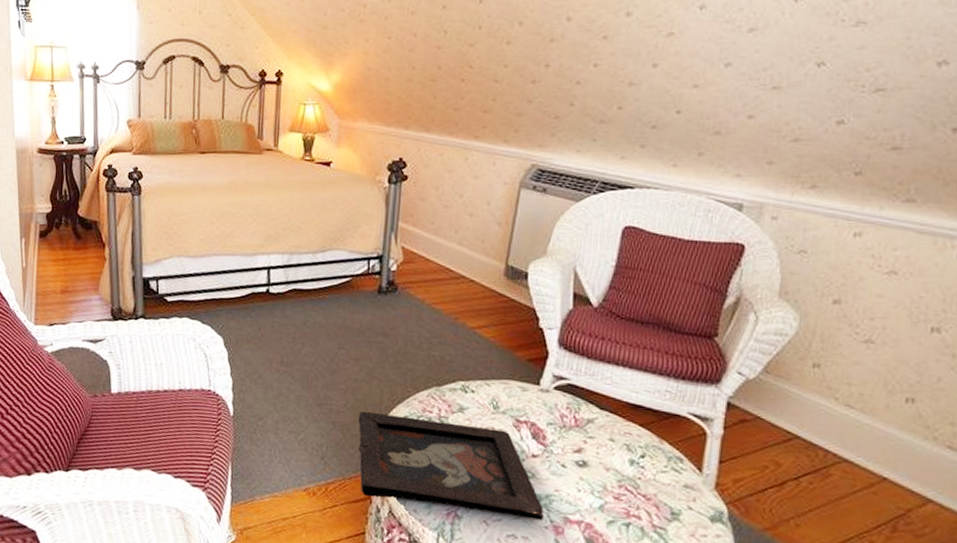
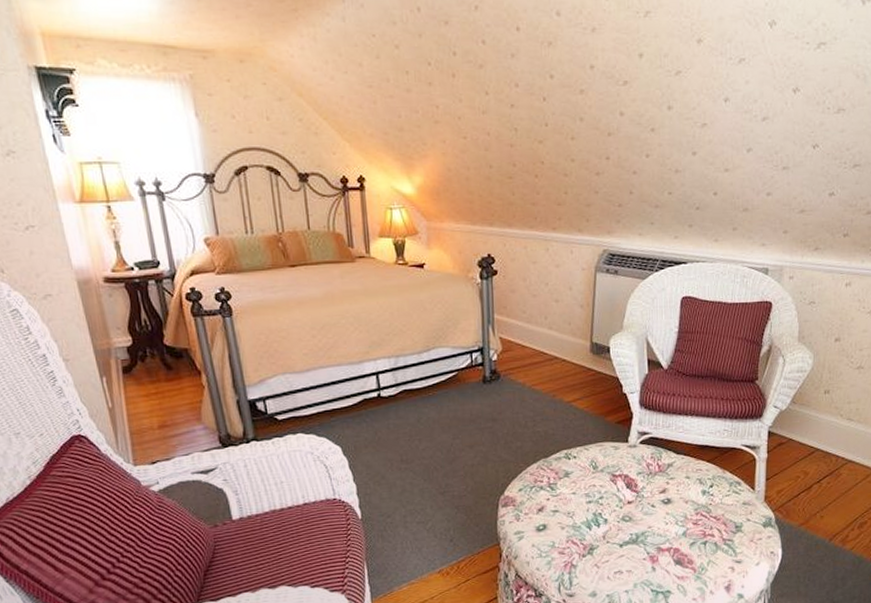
decorative tray: present [358,411,545,520] -> none [479,485,642,566]

